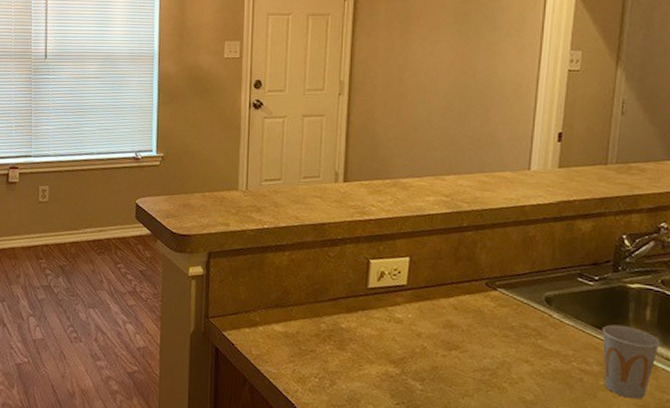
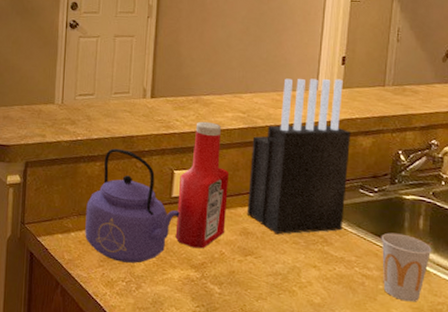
kettle: none [274,237,377,359] -> present [85,148,180,263]
ketchup bottle: none [372,206,432,343] -> present [175,121,230,249]
knife block: none [451,157,569,327] -> present [247,78,351,234]

